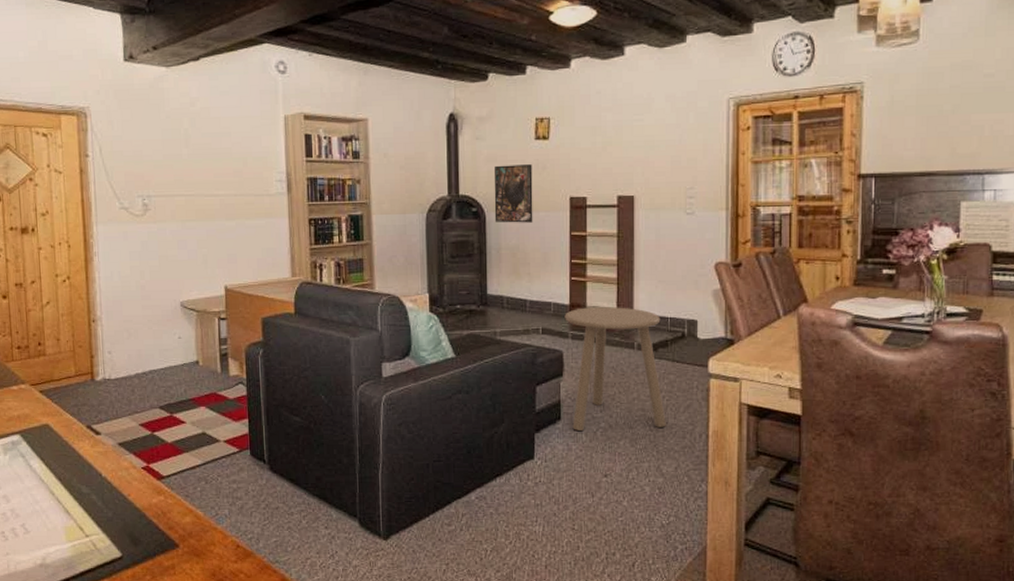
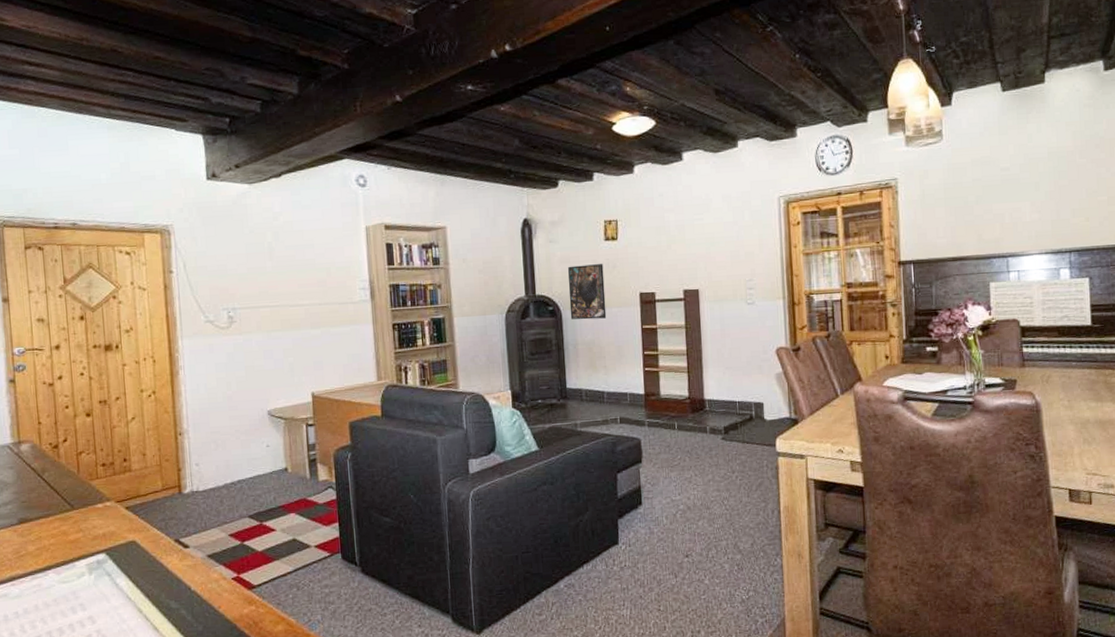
side table: present [564,307,666,430] -> none [640,394,741,514]

